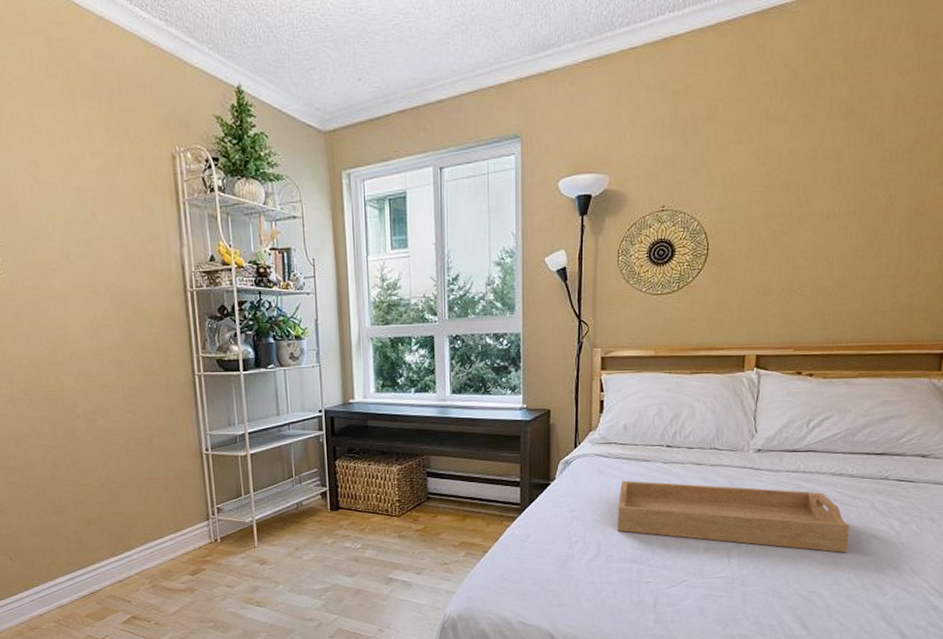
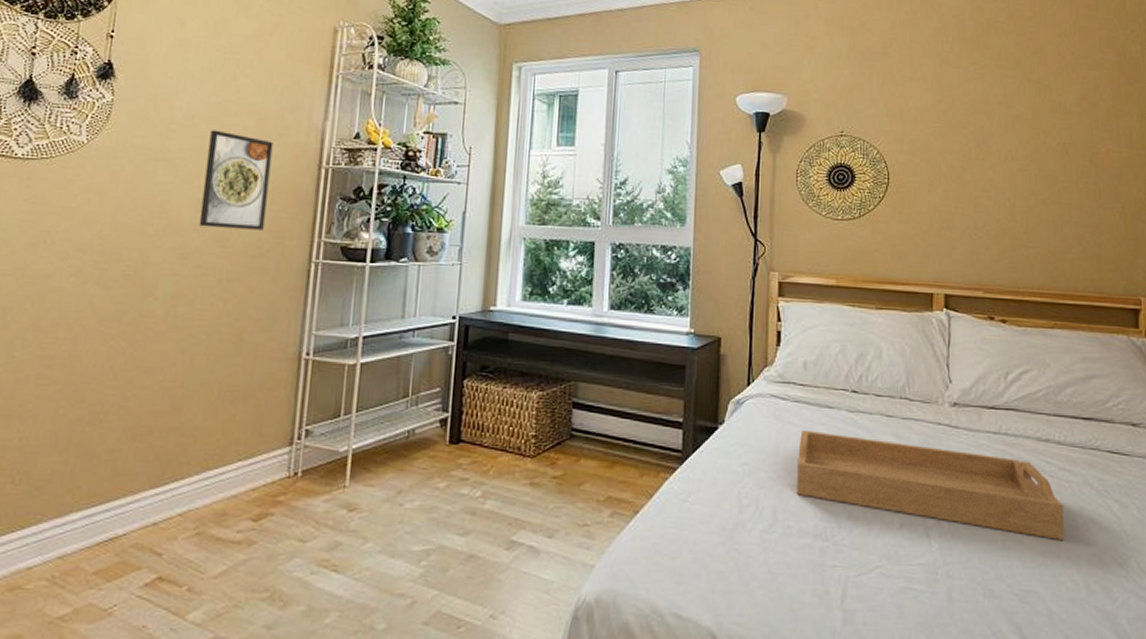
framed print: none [86,266,150,353] -> present [199,129,273,230]

